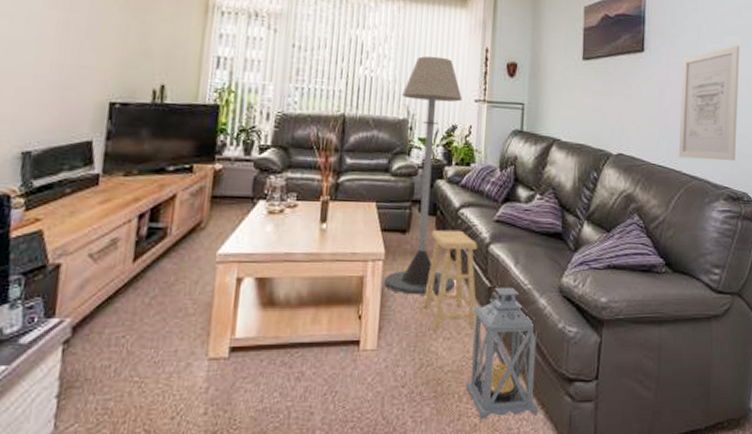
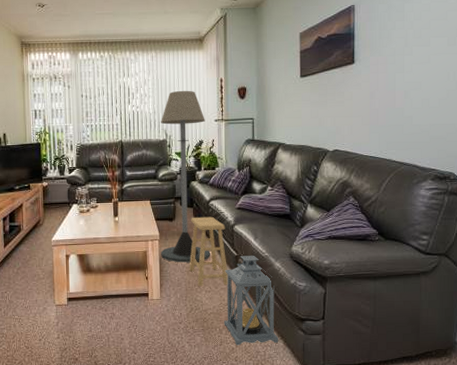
wall art: present [678,45,740,162] -> none [388,45,446,148]

